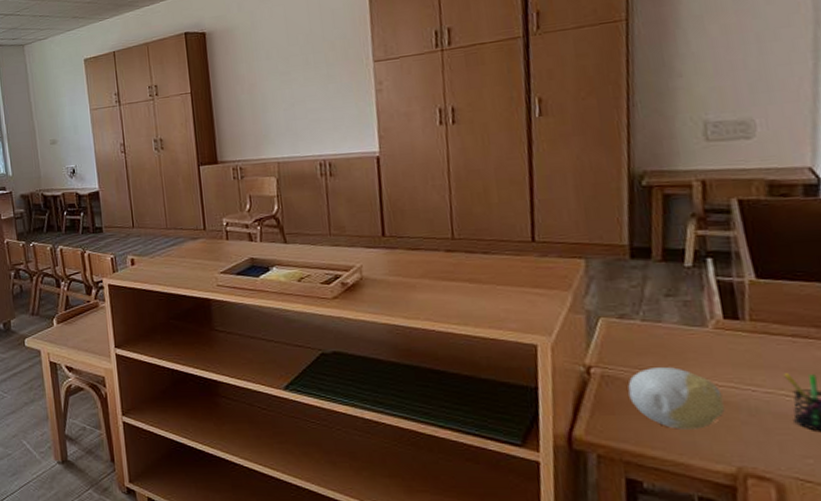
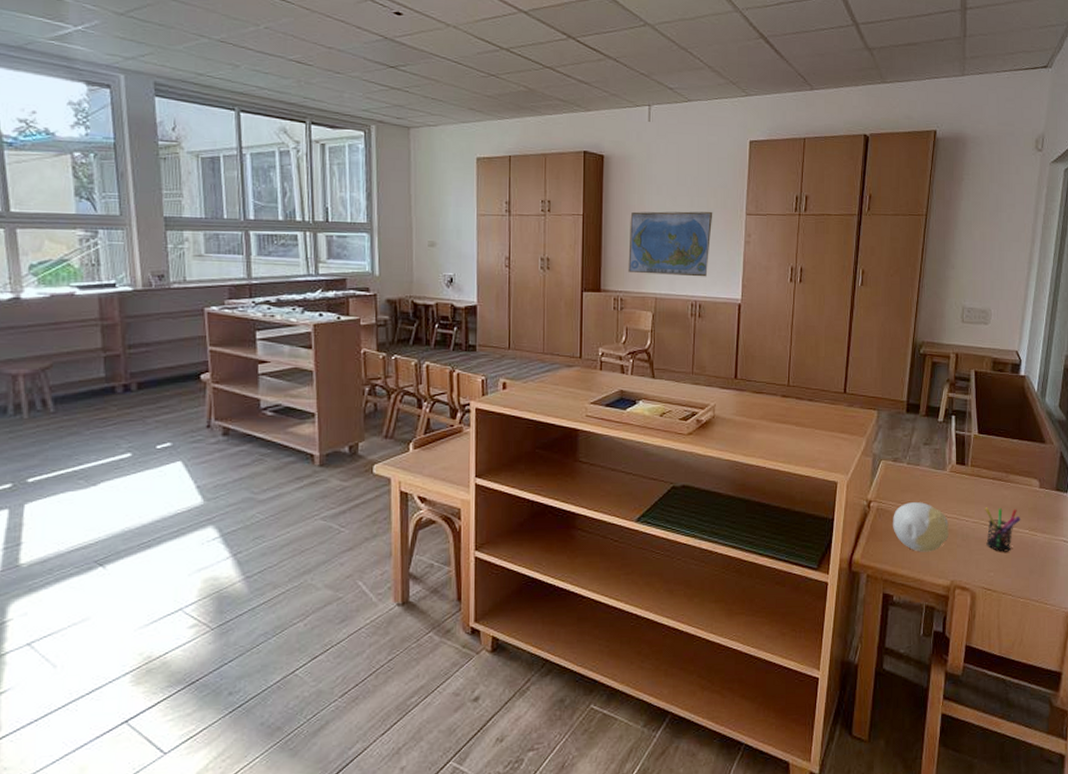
world map: none [240,65,335,141] -> present [628,211,713,277]

